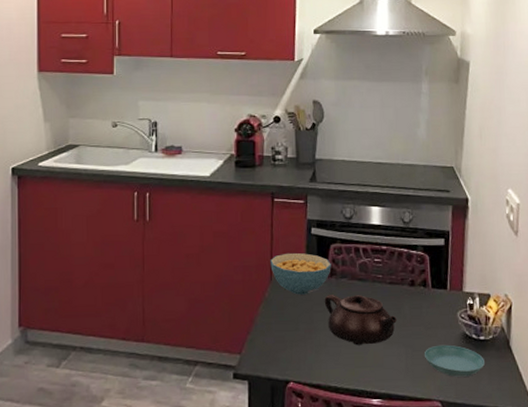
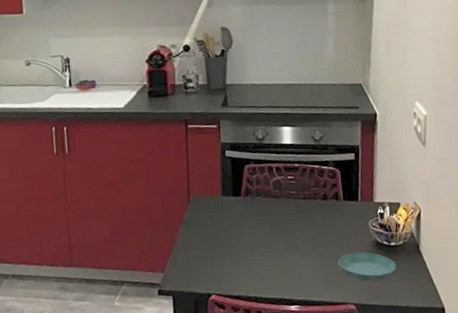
cereal bowl: present [270,252,331,295] -> none [187,175,246,215]
teapot: present [324,295,397,346] -> none [241,211,311,258]

